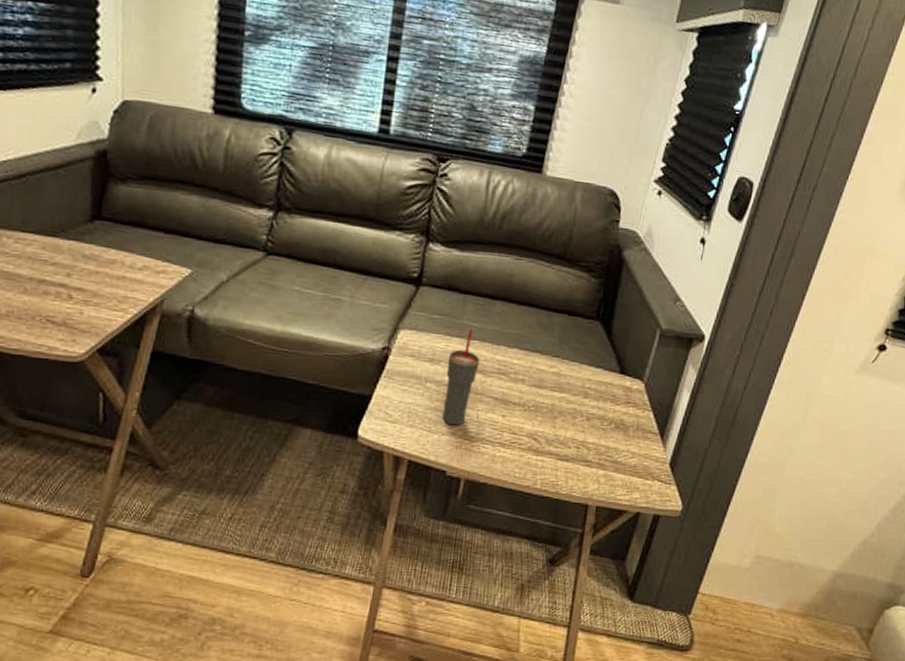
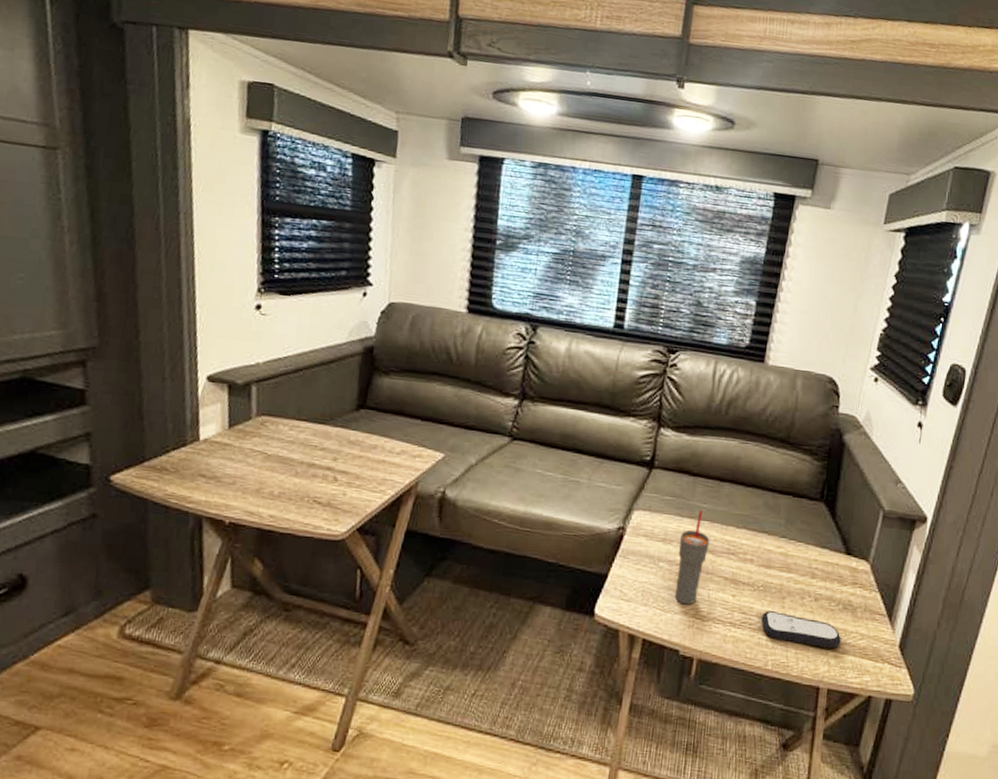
remote control: none [531,431,612,467] -> present [761,611,841,648]

